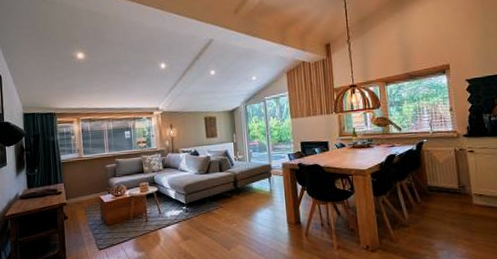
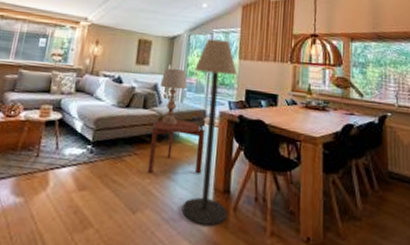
lamp: none [229,135,252,181] -> present [159,68,188,126]
side table: none [229,175,276,220] -> present [147,120,205,174]
floor lamp: none [255,104,301,250] -> present [181,39,237,226]

